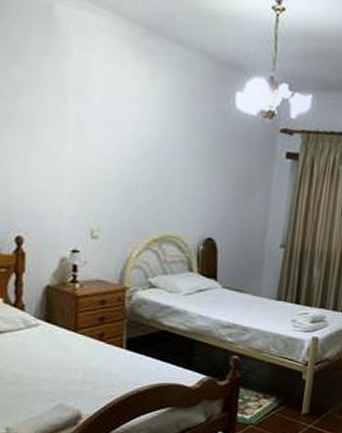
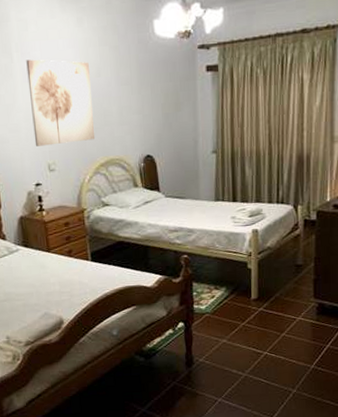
wall art: none [78,106,156,211] -> present [26,59,96,146]

